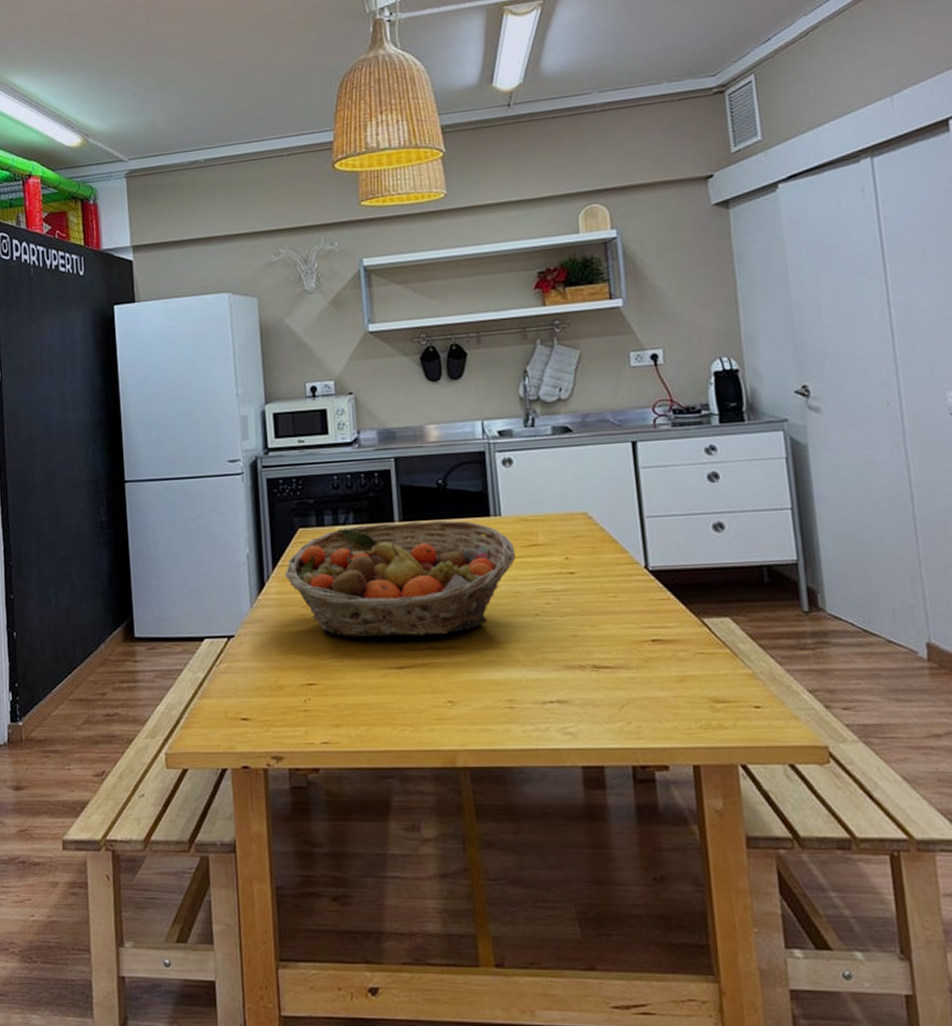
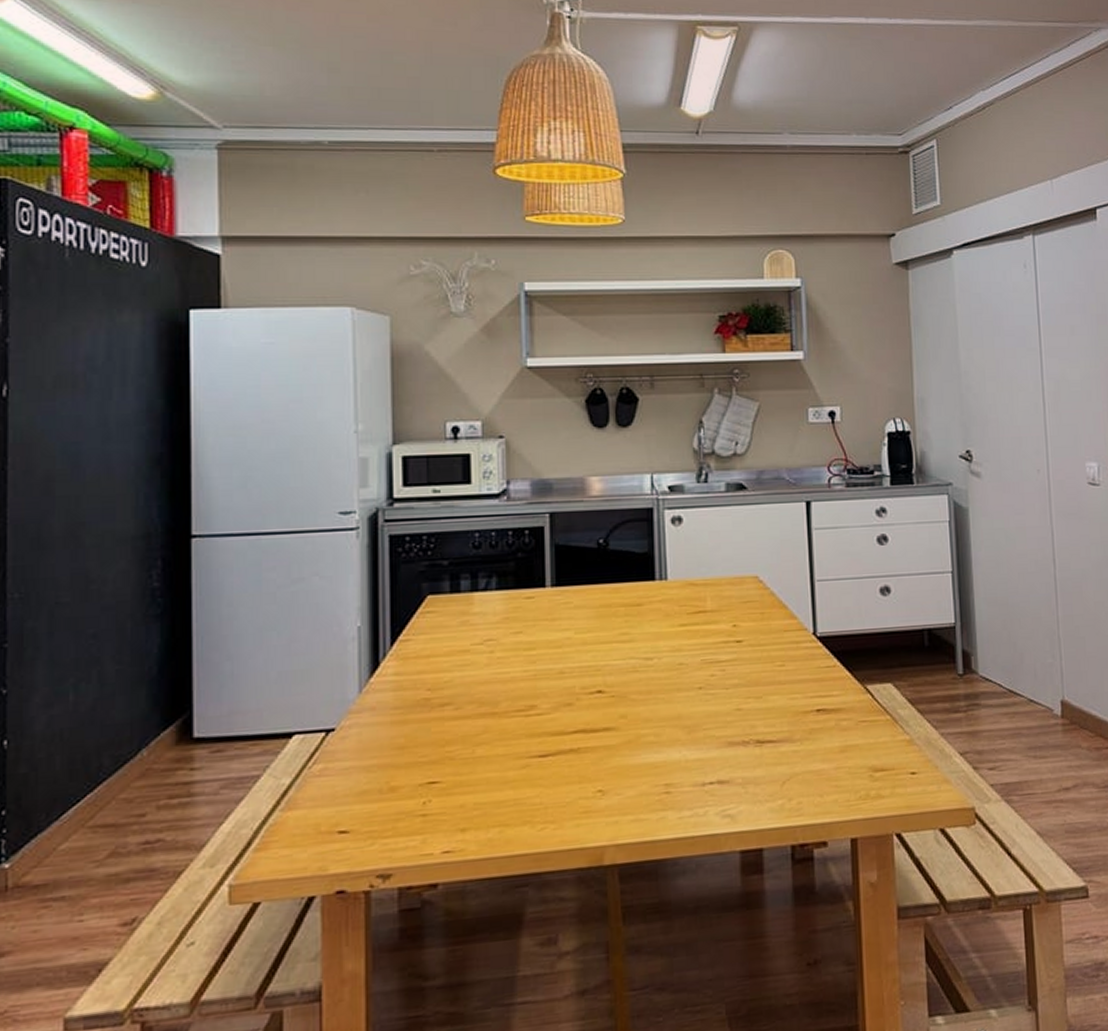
fruit basket: present [284,520,516,637] -> none [406,584,681,724]

